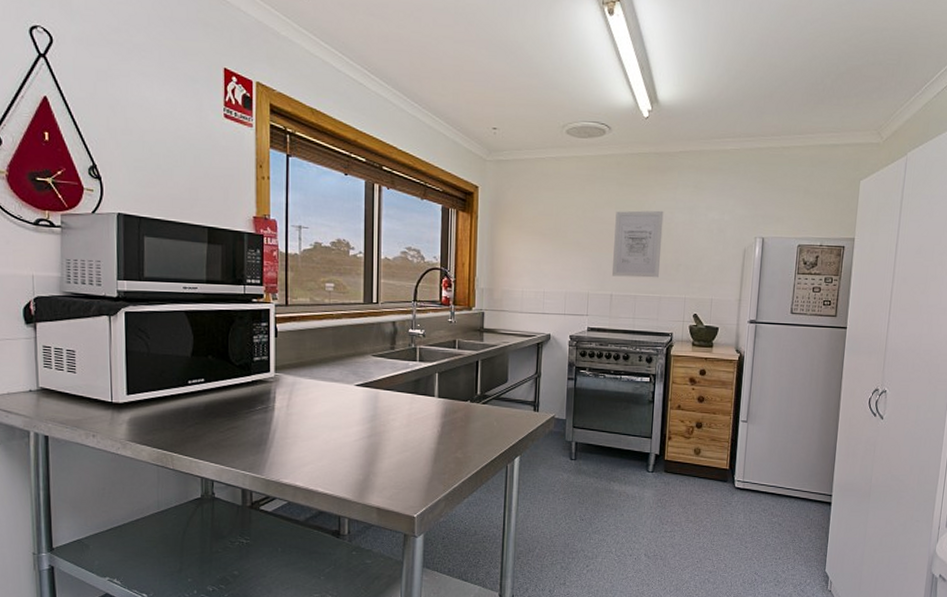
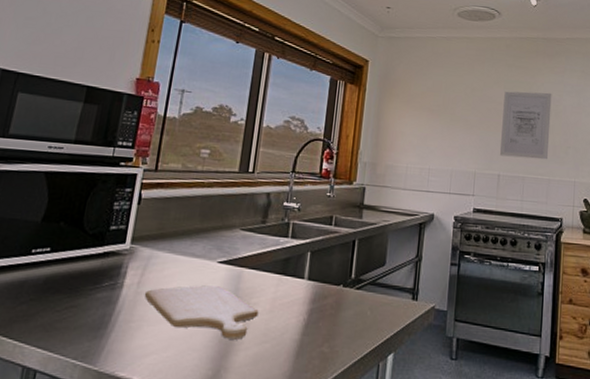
chopping board: none [294,404,397,450] -> present [144,284,259,340]

